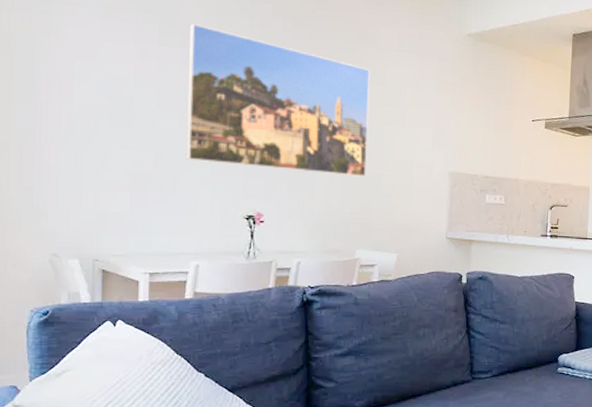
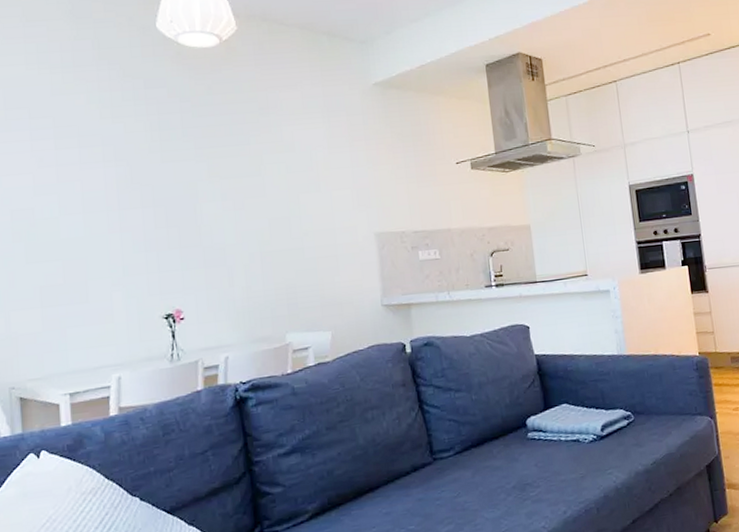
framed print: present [186,24,370,177] -> none [85,121,286,265]

